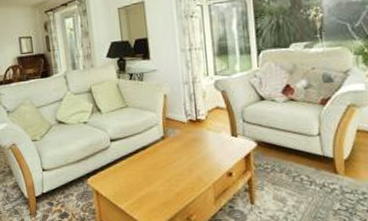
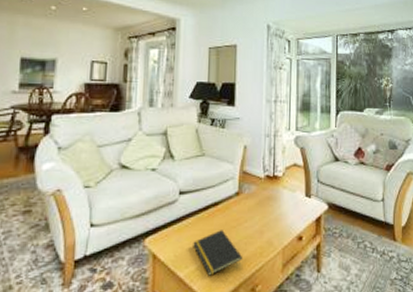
notepad: none [128,170,176,208] -> present [193,230,243,276]

